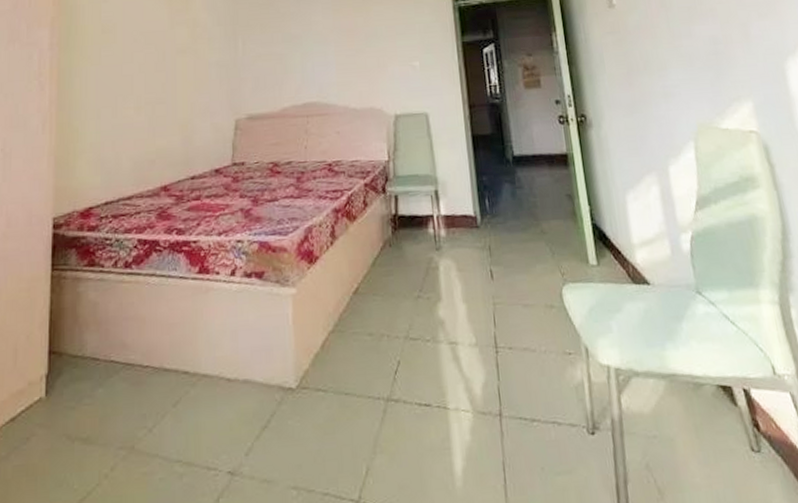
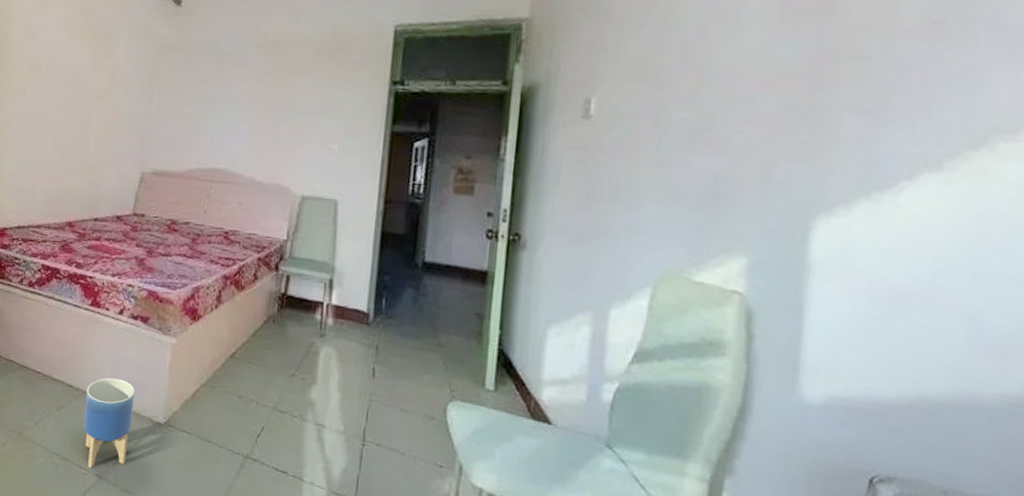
planter: none [205,349,261,466] -> present [83,377,135,468]

